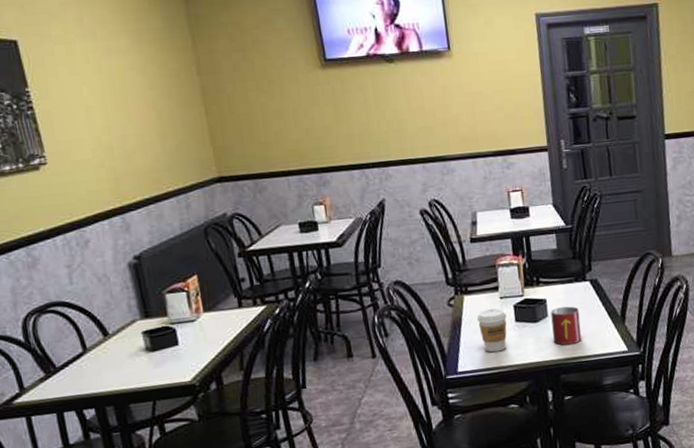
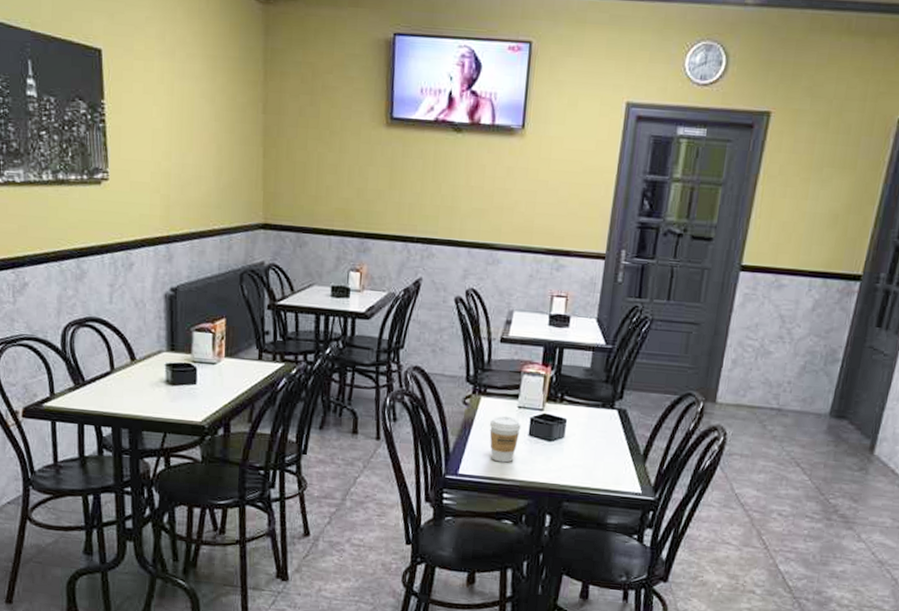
mug: present [550,306,582,345] -> none [563,431,599,473]

